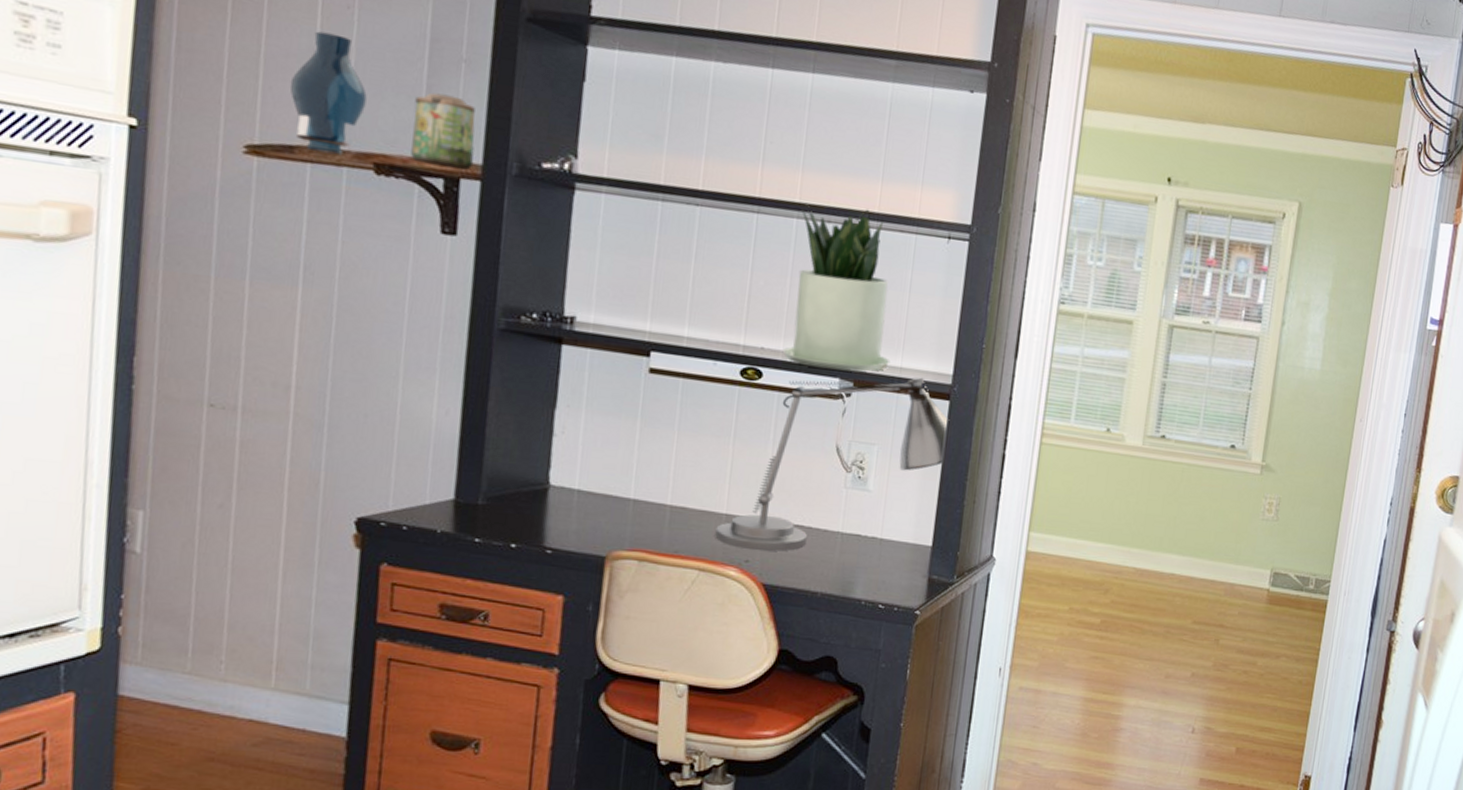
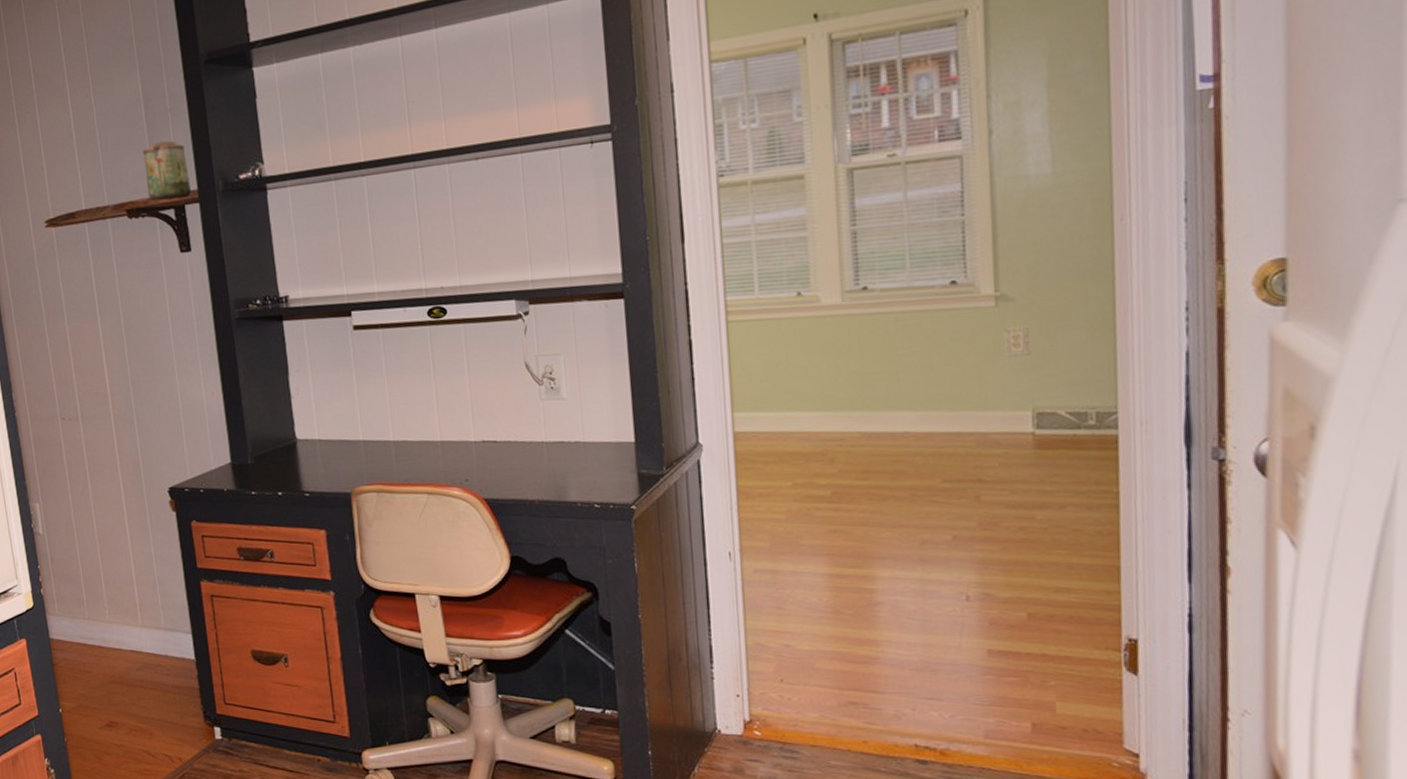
vase: present [289,31,367,156] -> none [63,119,113,213]
desk lamp: present [715,377,947,552] -> none [434,282,630,470]
planter: present [782,202,891,373] -> none [451,137,559,296]

